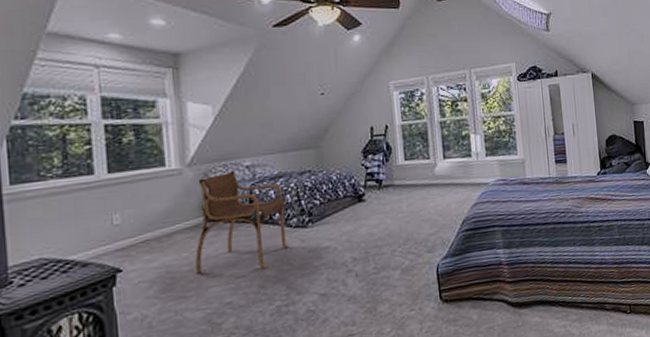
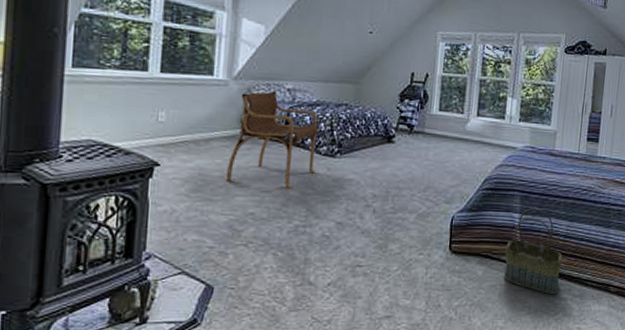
basket: none [496,239,556,325] -> present [504,208,563,295]

